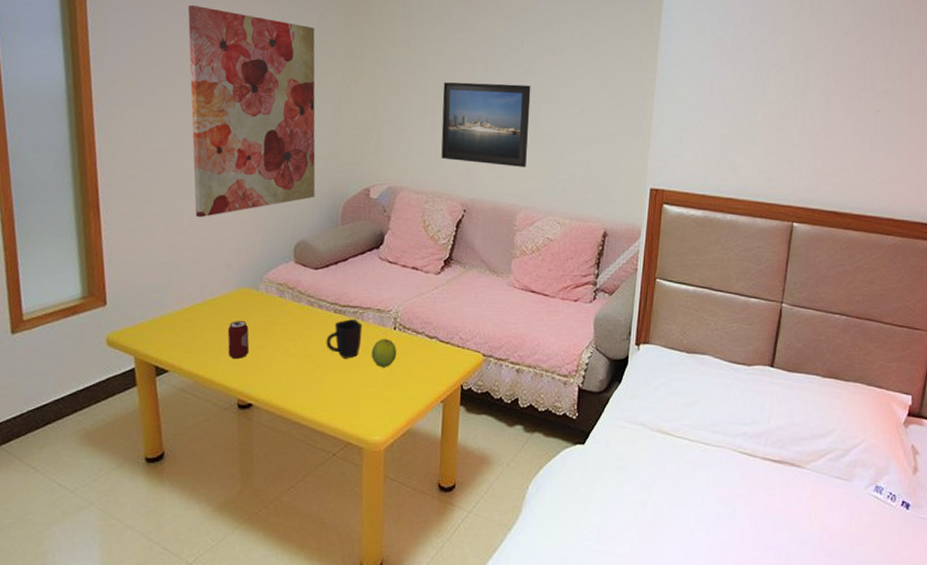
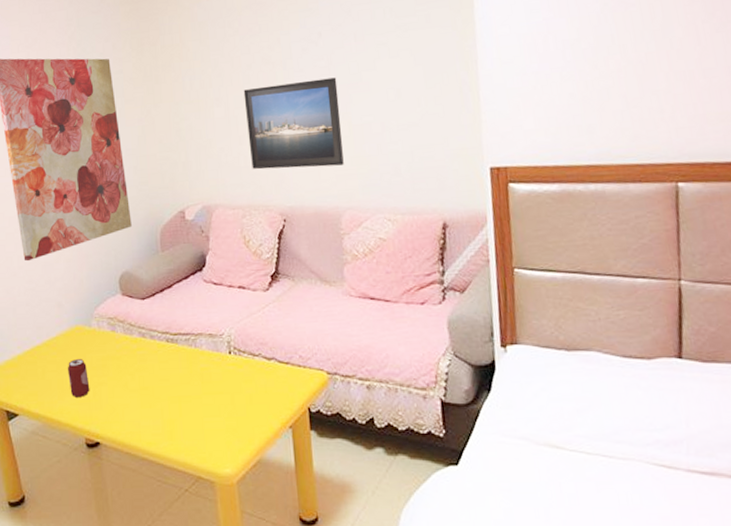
mug: present [326,319,363,359] -> none [162,347,198,389]
fruit: present [371,338,397,367] -> none [209,364,236,395]

